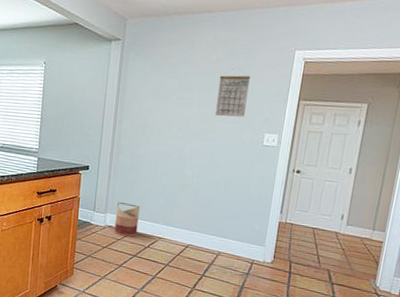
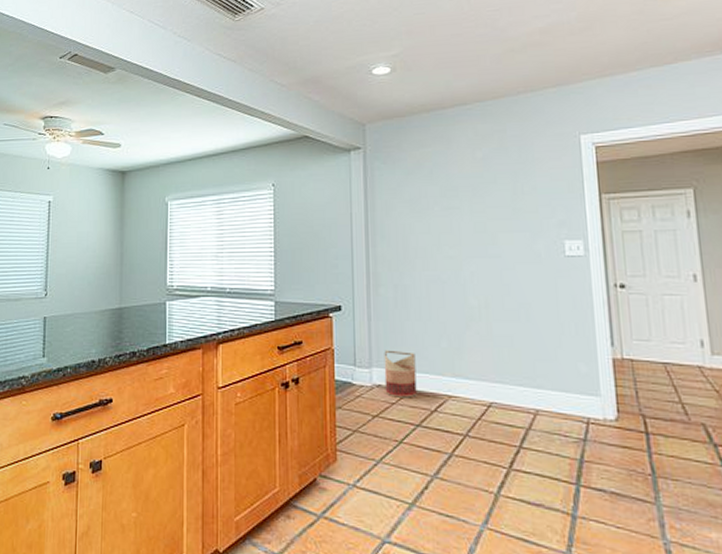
calendar: present [214,68,251,117] -> none [490,165,533,225]

